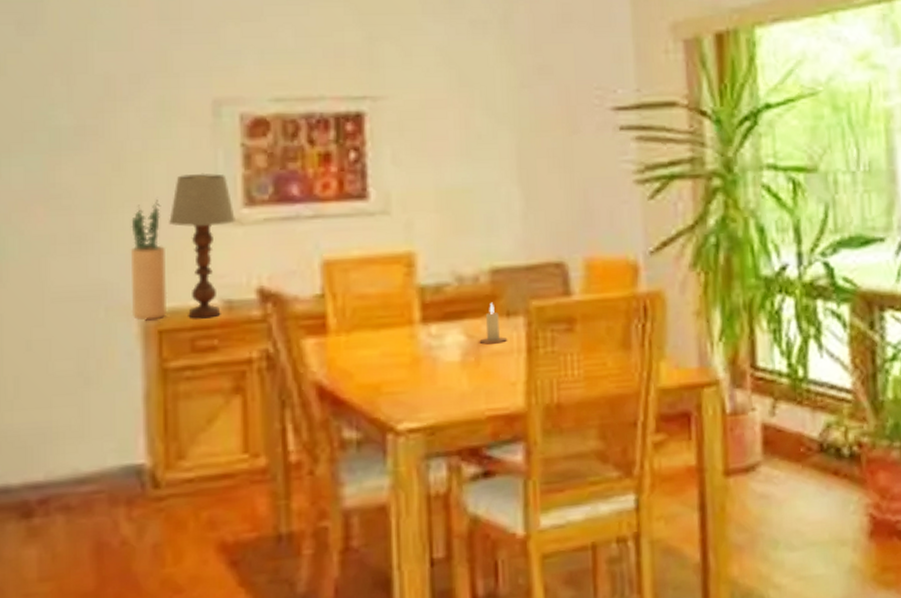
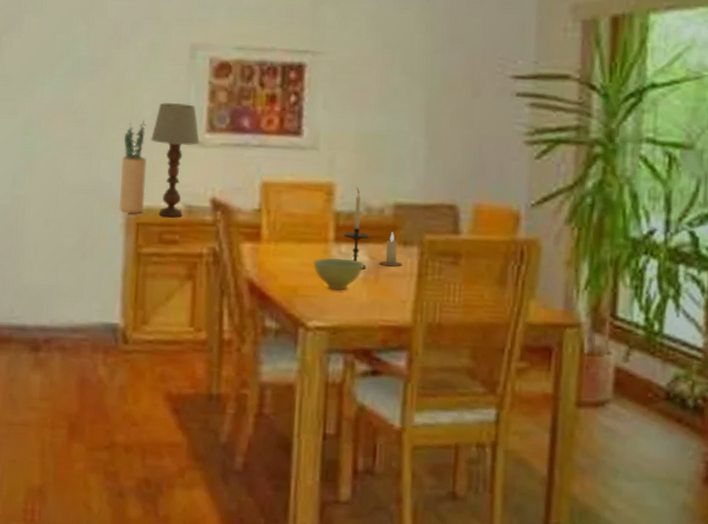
bowl: none [397,340,461,382] -> present [312,258,364,291]
candlestick: none [432,254,464,352] -> present [343,187,370,270]

